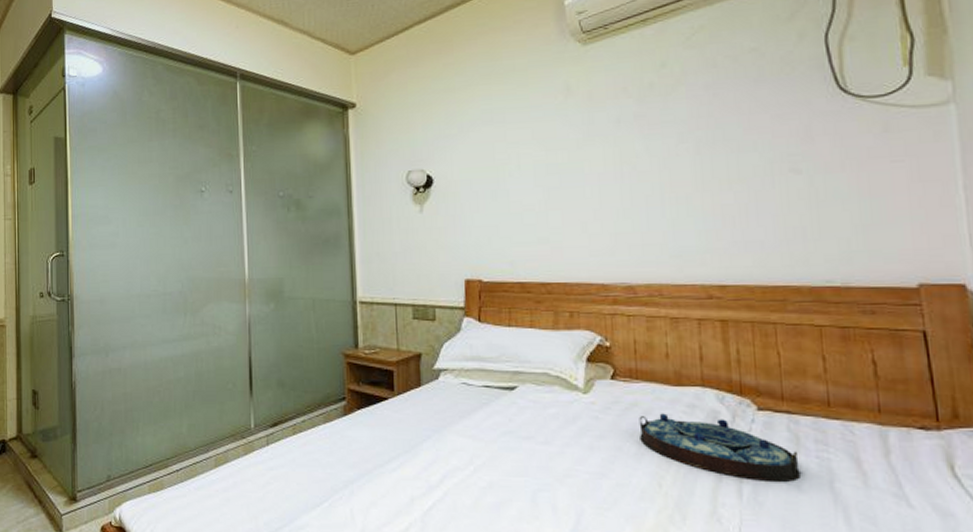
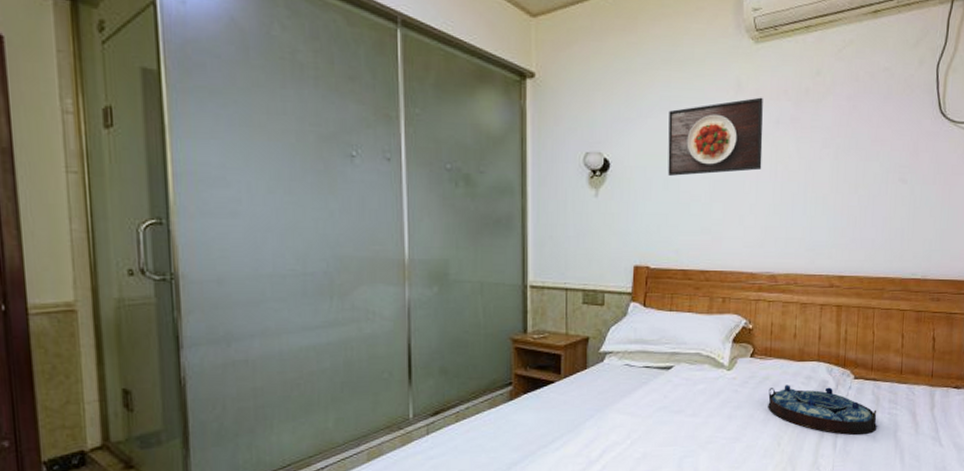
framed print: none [492,98,604,187] -> present [668,97,763,176]

